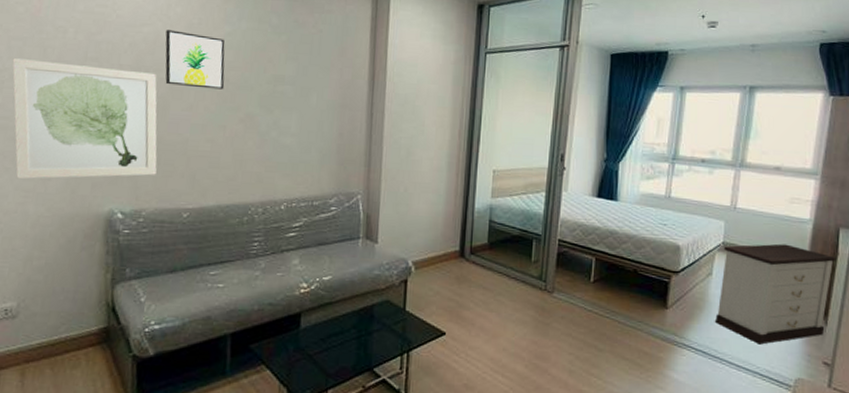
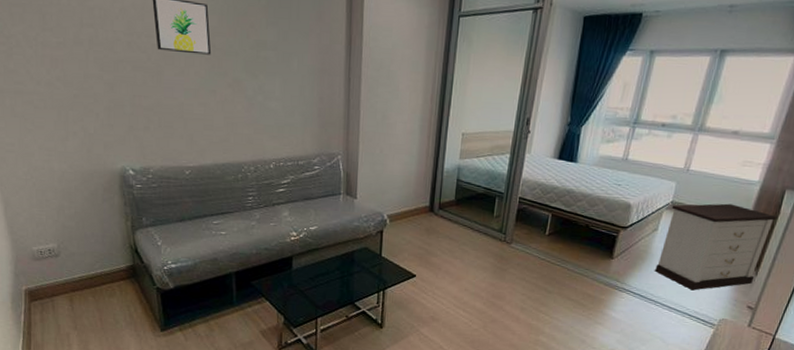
wall art: present [12,58,157,179] -> none [16,25,158,140]

